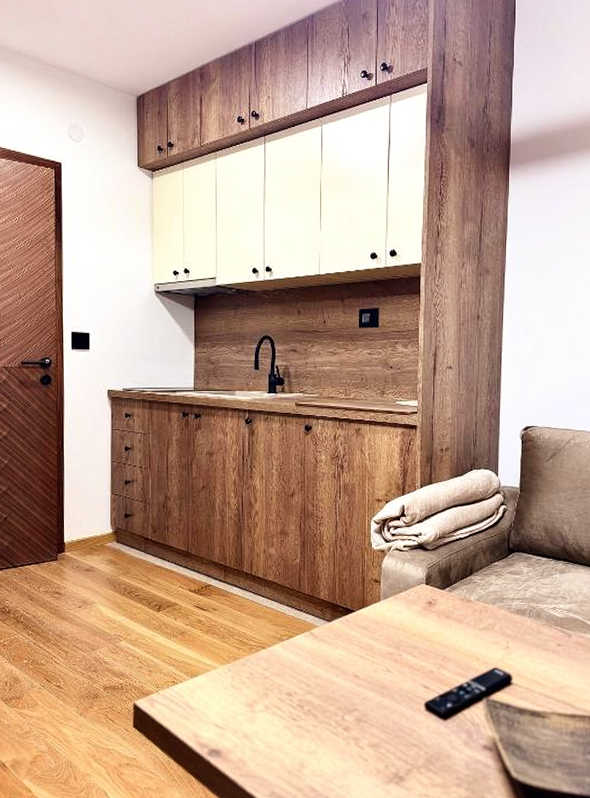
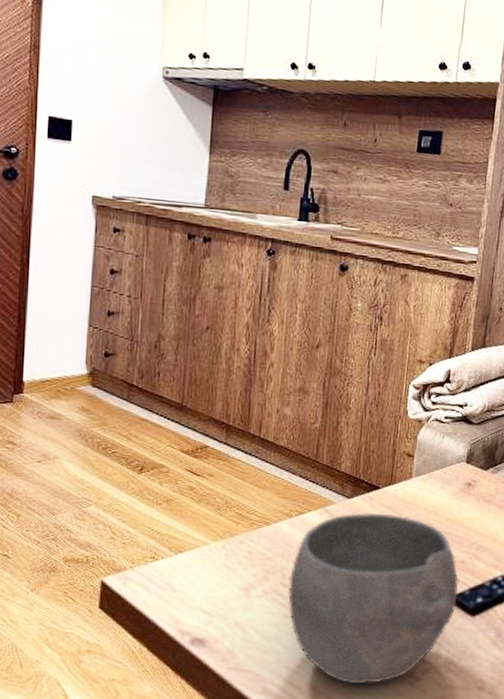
bowl: none [286,633,430,786] -> present [288,512,458,684]

